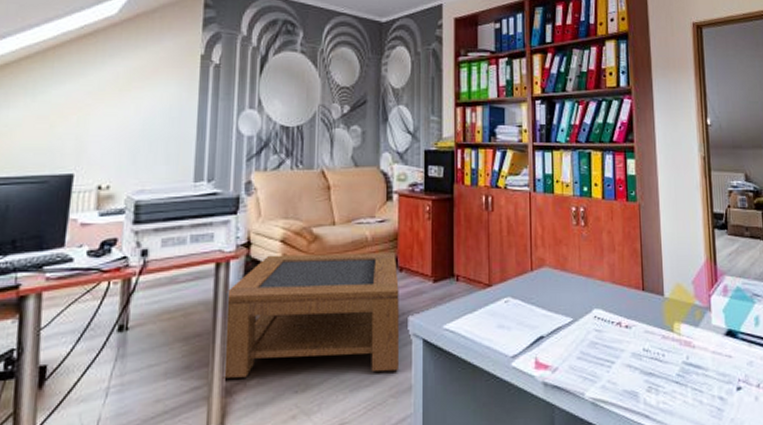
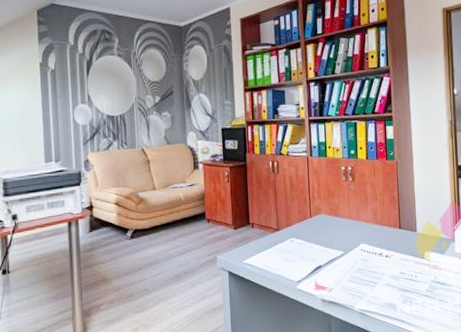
coffee table: present [222,252,399,378] -> none [78,208,211,304]

